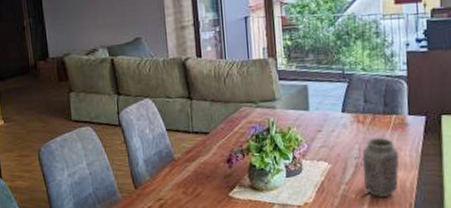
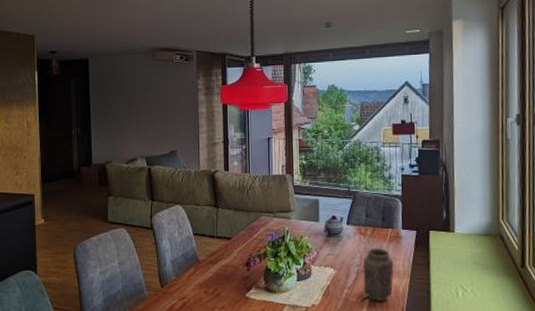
teapot: none [314,101,339,126] -> present [323,214,344,236]

